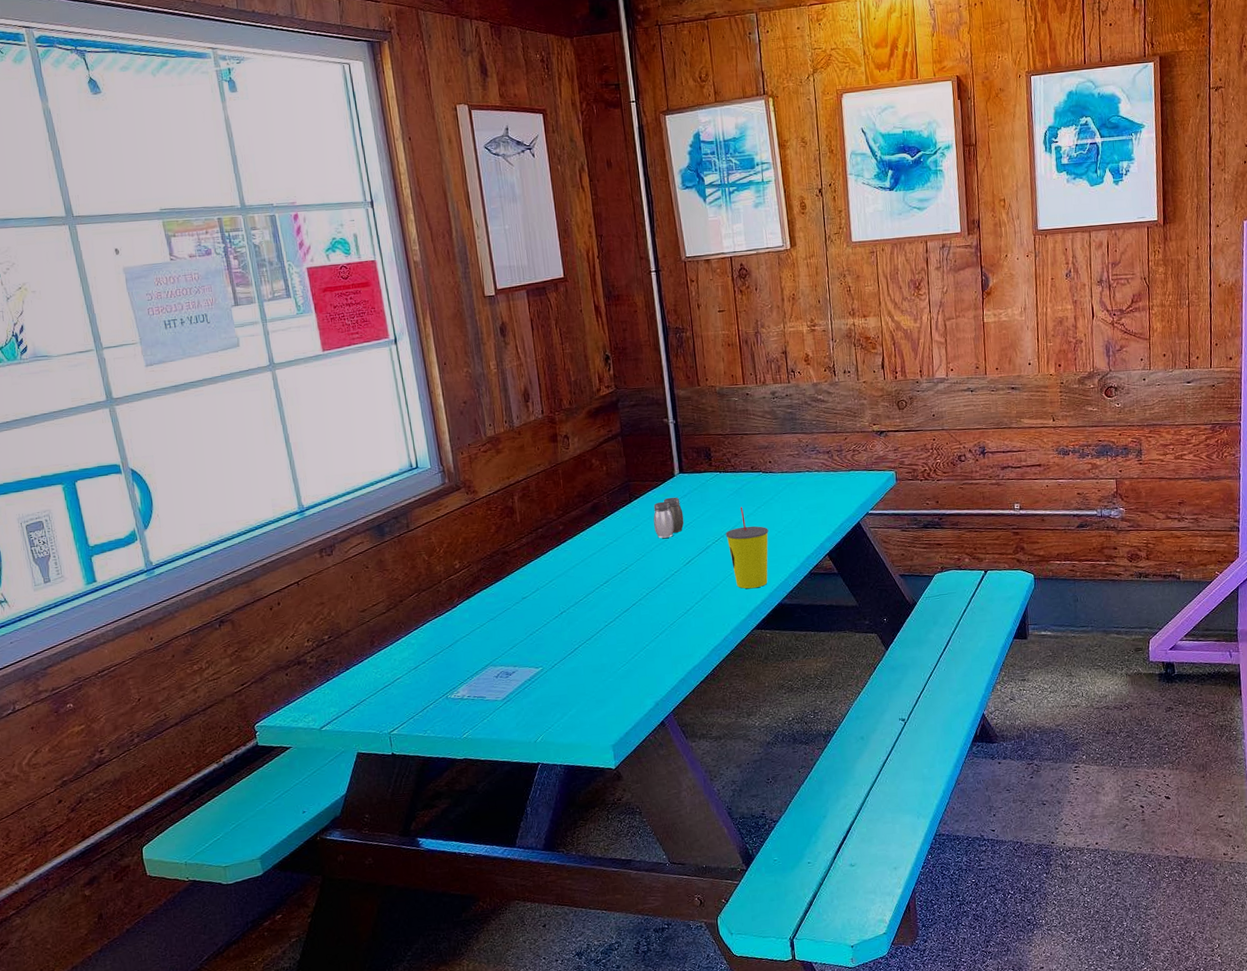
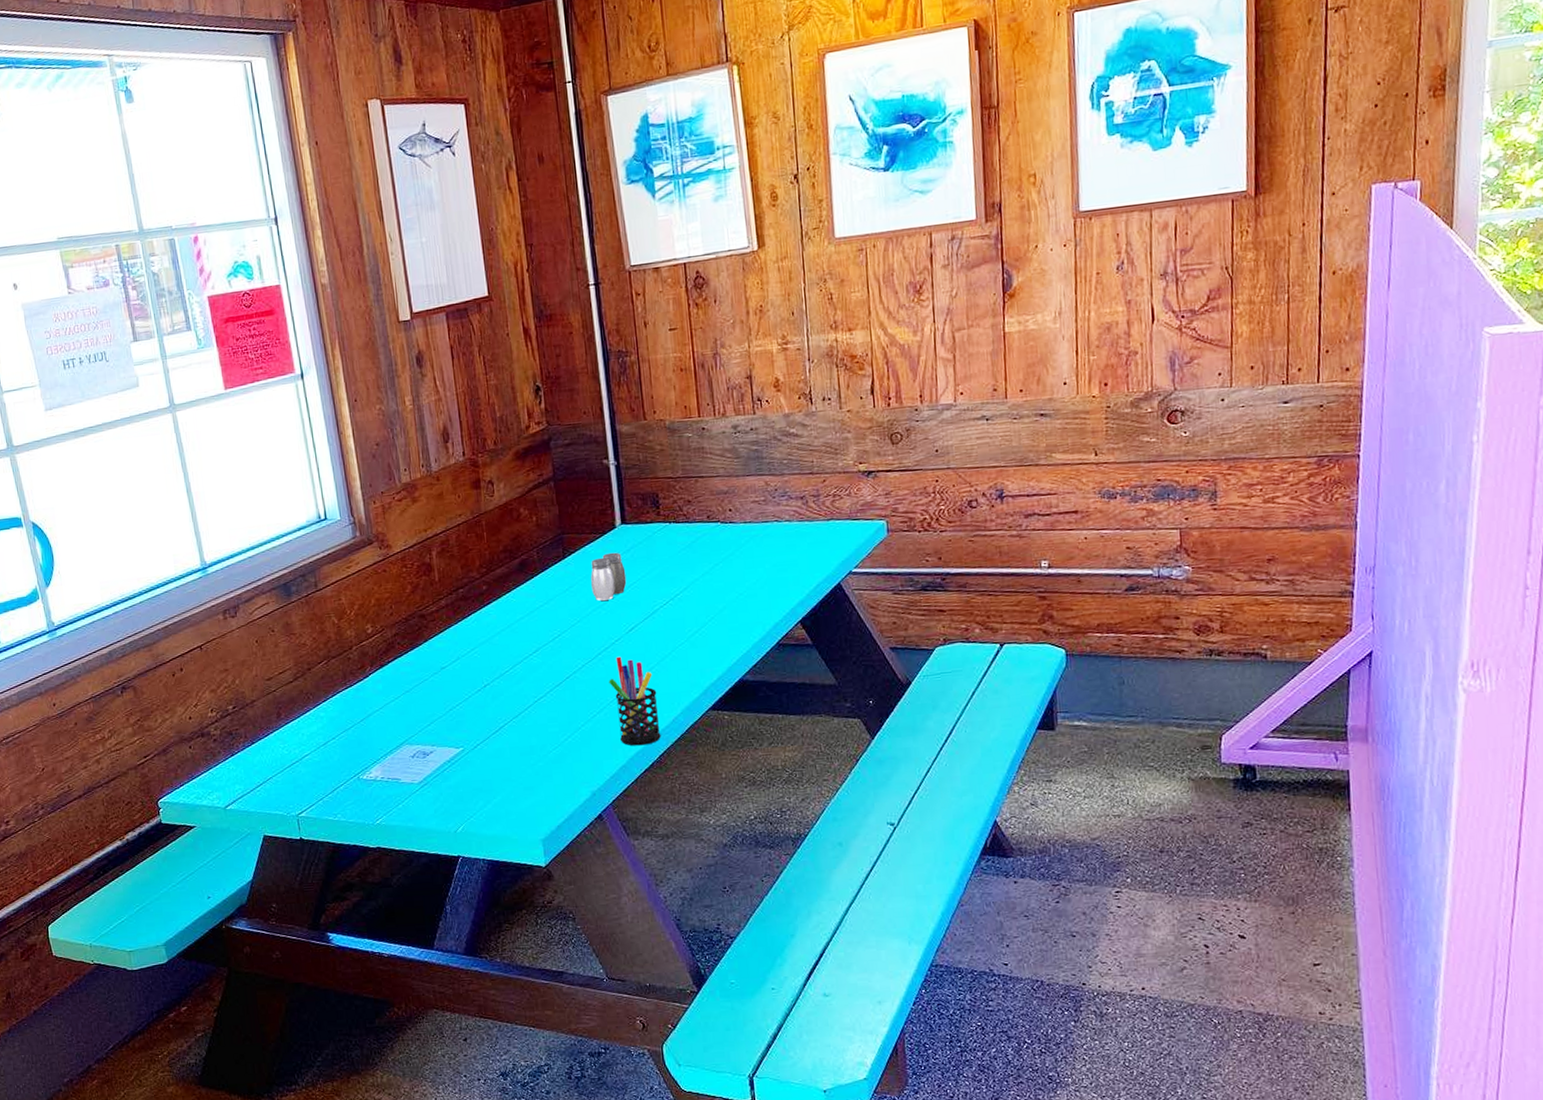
pen holder: none [669,585,714,662] -> present [608,656,661,746]
straw: present [725,507,769,589] -> none [676,564,728,662]

